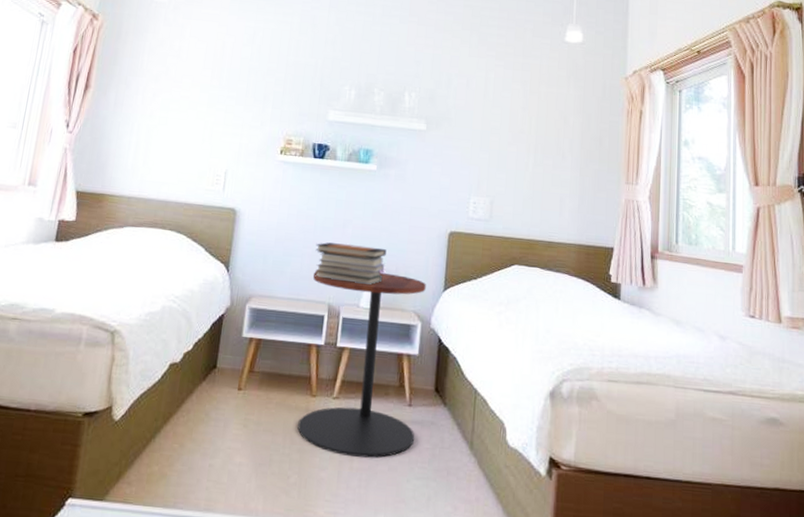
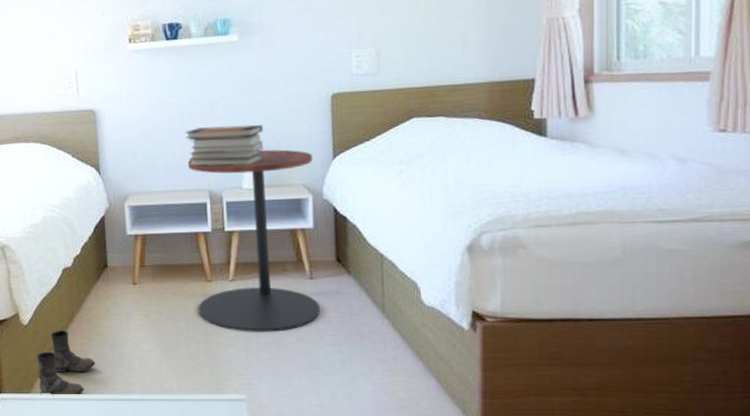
boots: none [114,430,182,510] -> present [37,330,95,396]

